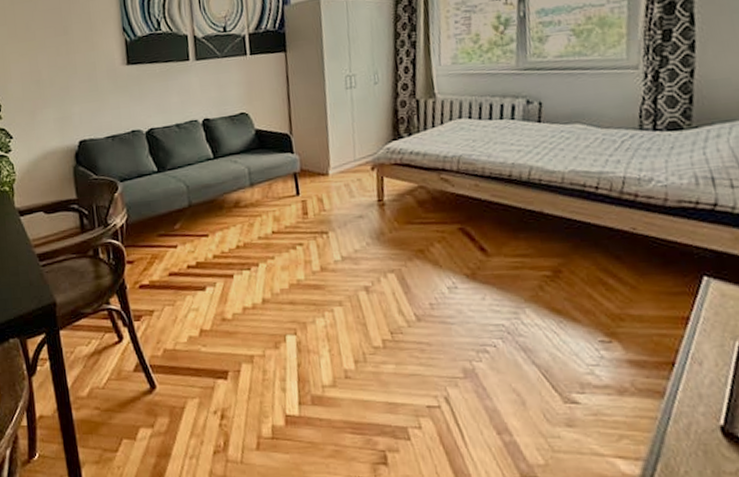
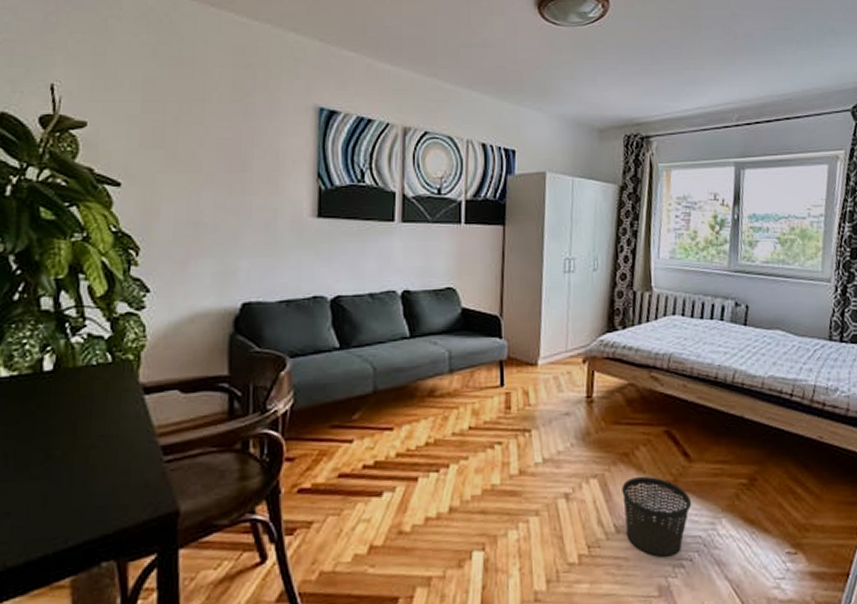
basket: none [419,270,493,343] -> present [622,476,692,557]

